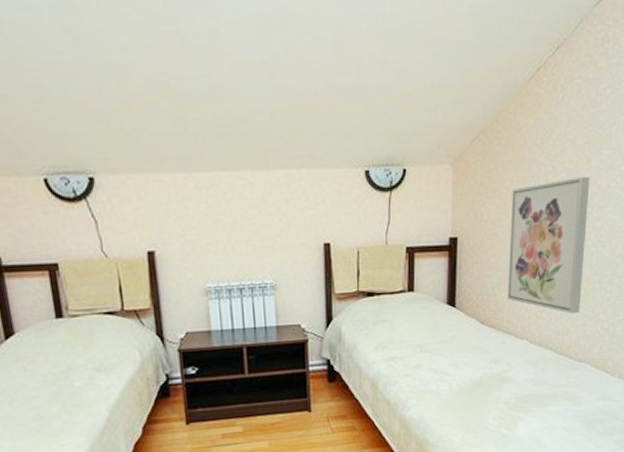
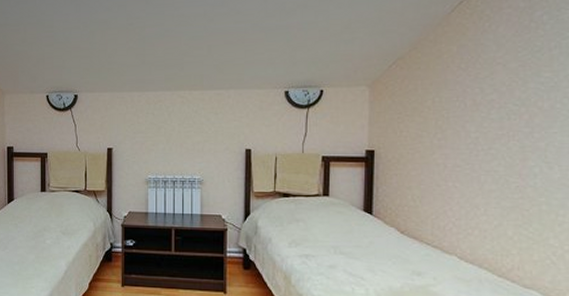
wall art: present [508,176,590,314] -> none [431,97,528,236]

